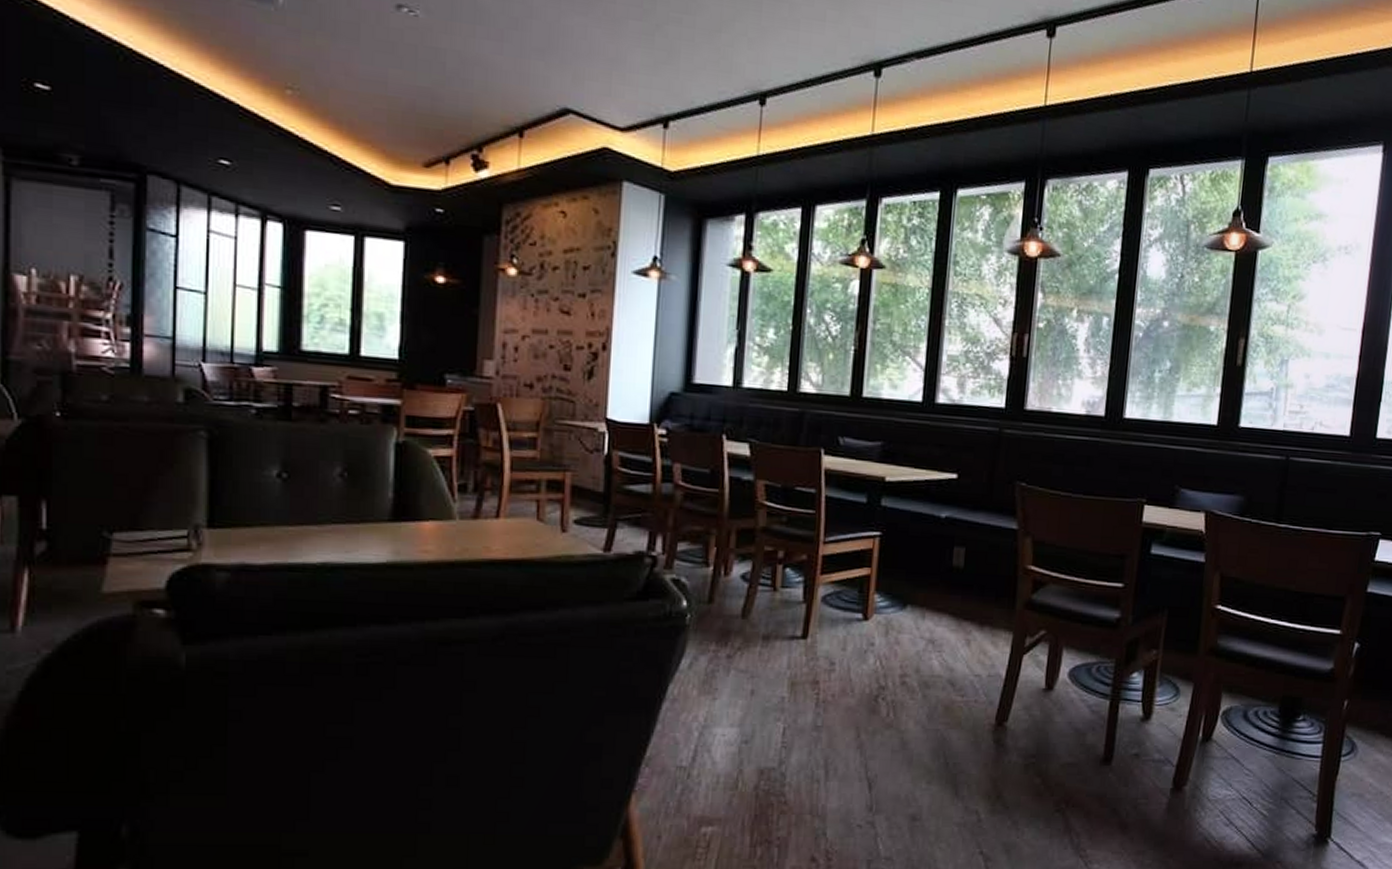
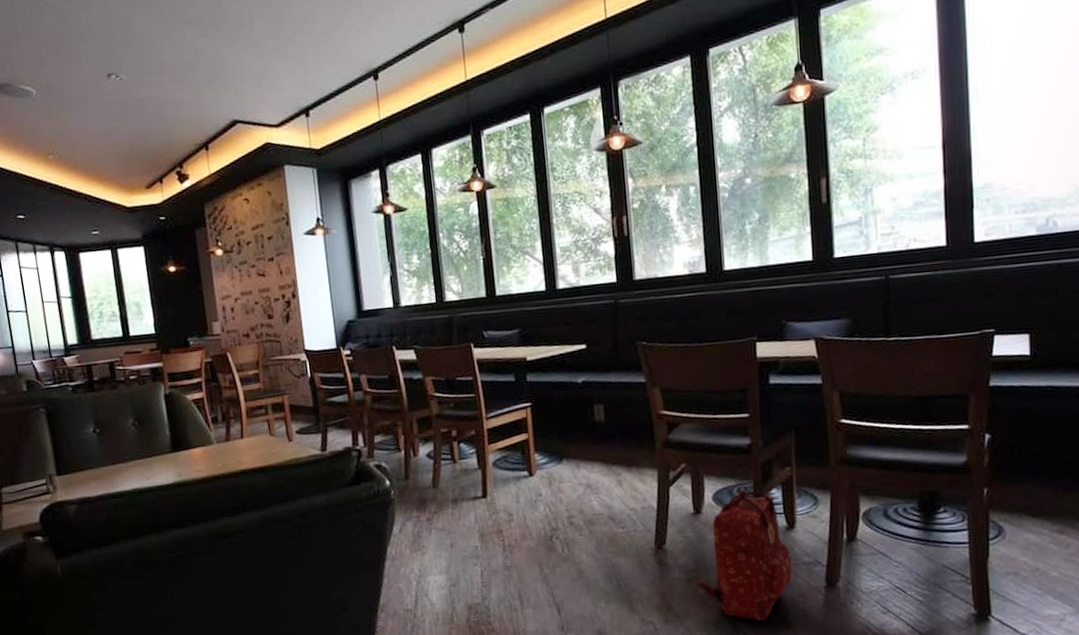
backpack: none [1036,670,1141,822] -> present [698,490,792,622]

